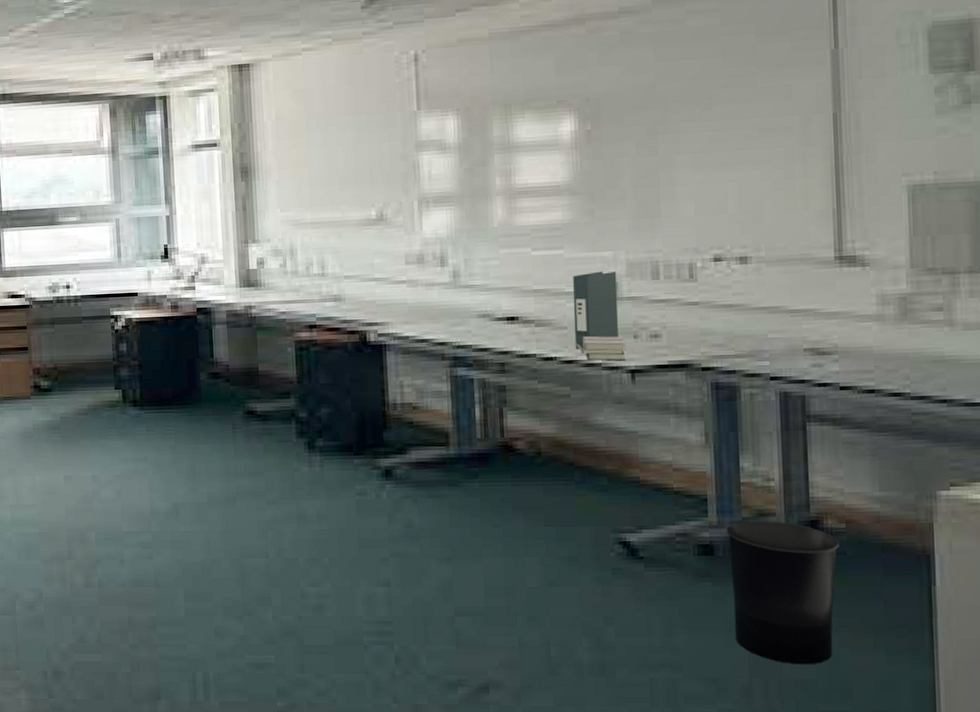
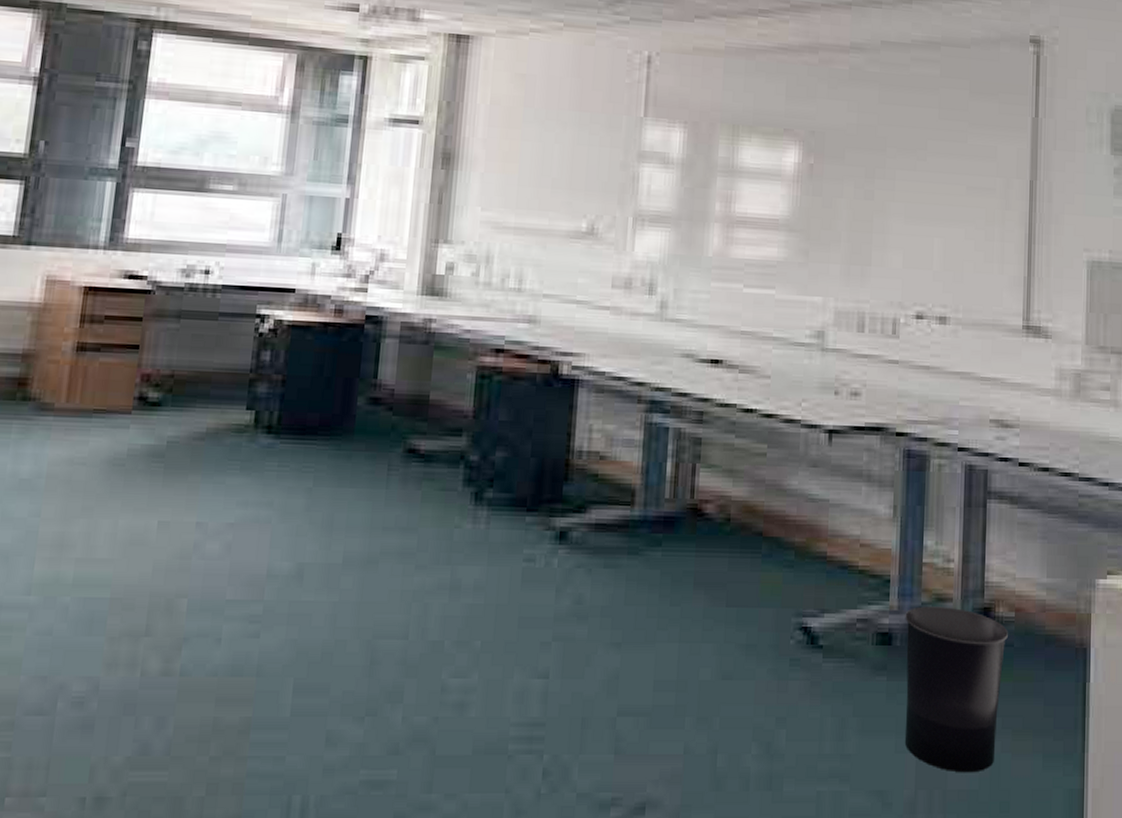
binder: present [573,271,619,350] -> none [776,317,824,403]
books: present [576,336,626,361] -> none [778,389,826,419]

